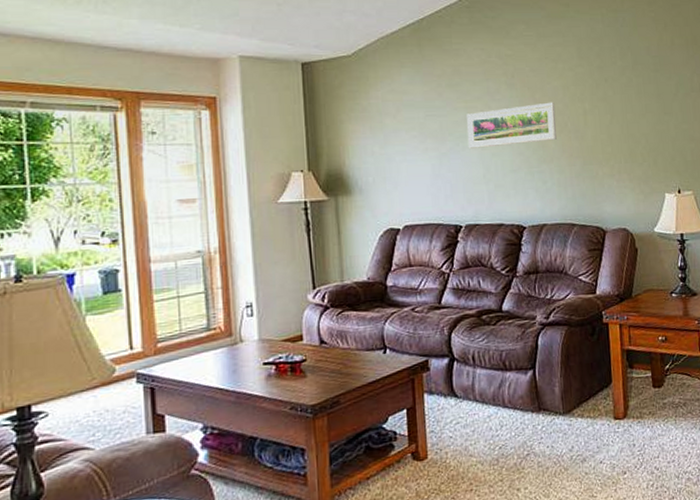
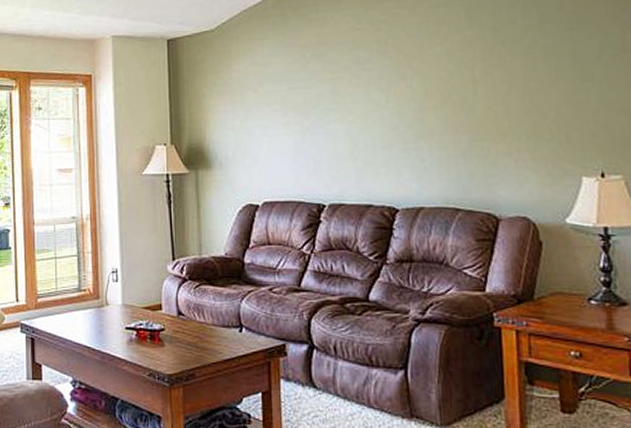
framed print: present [467,102,557,149] -> none [332,70,439,123]

